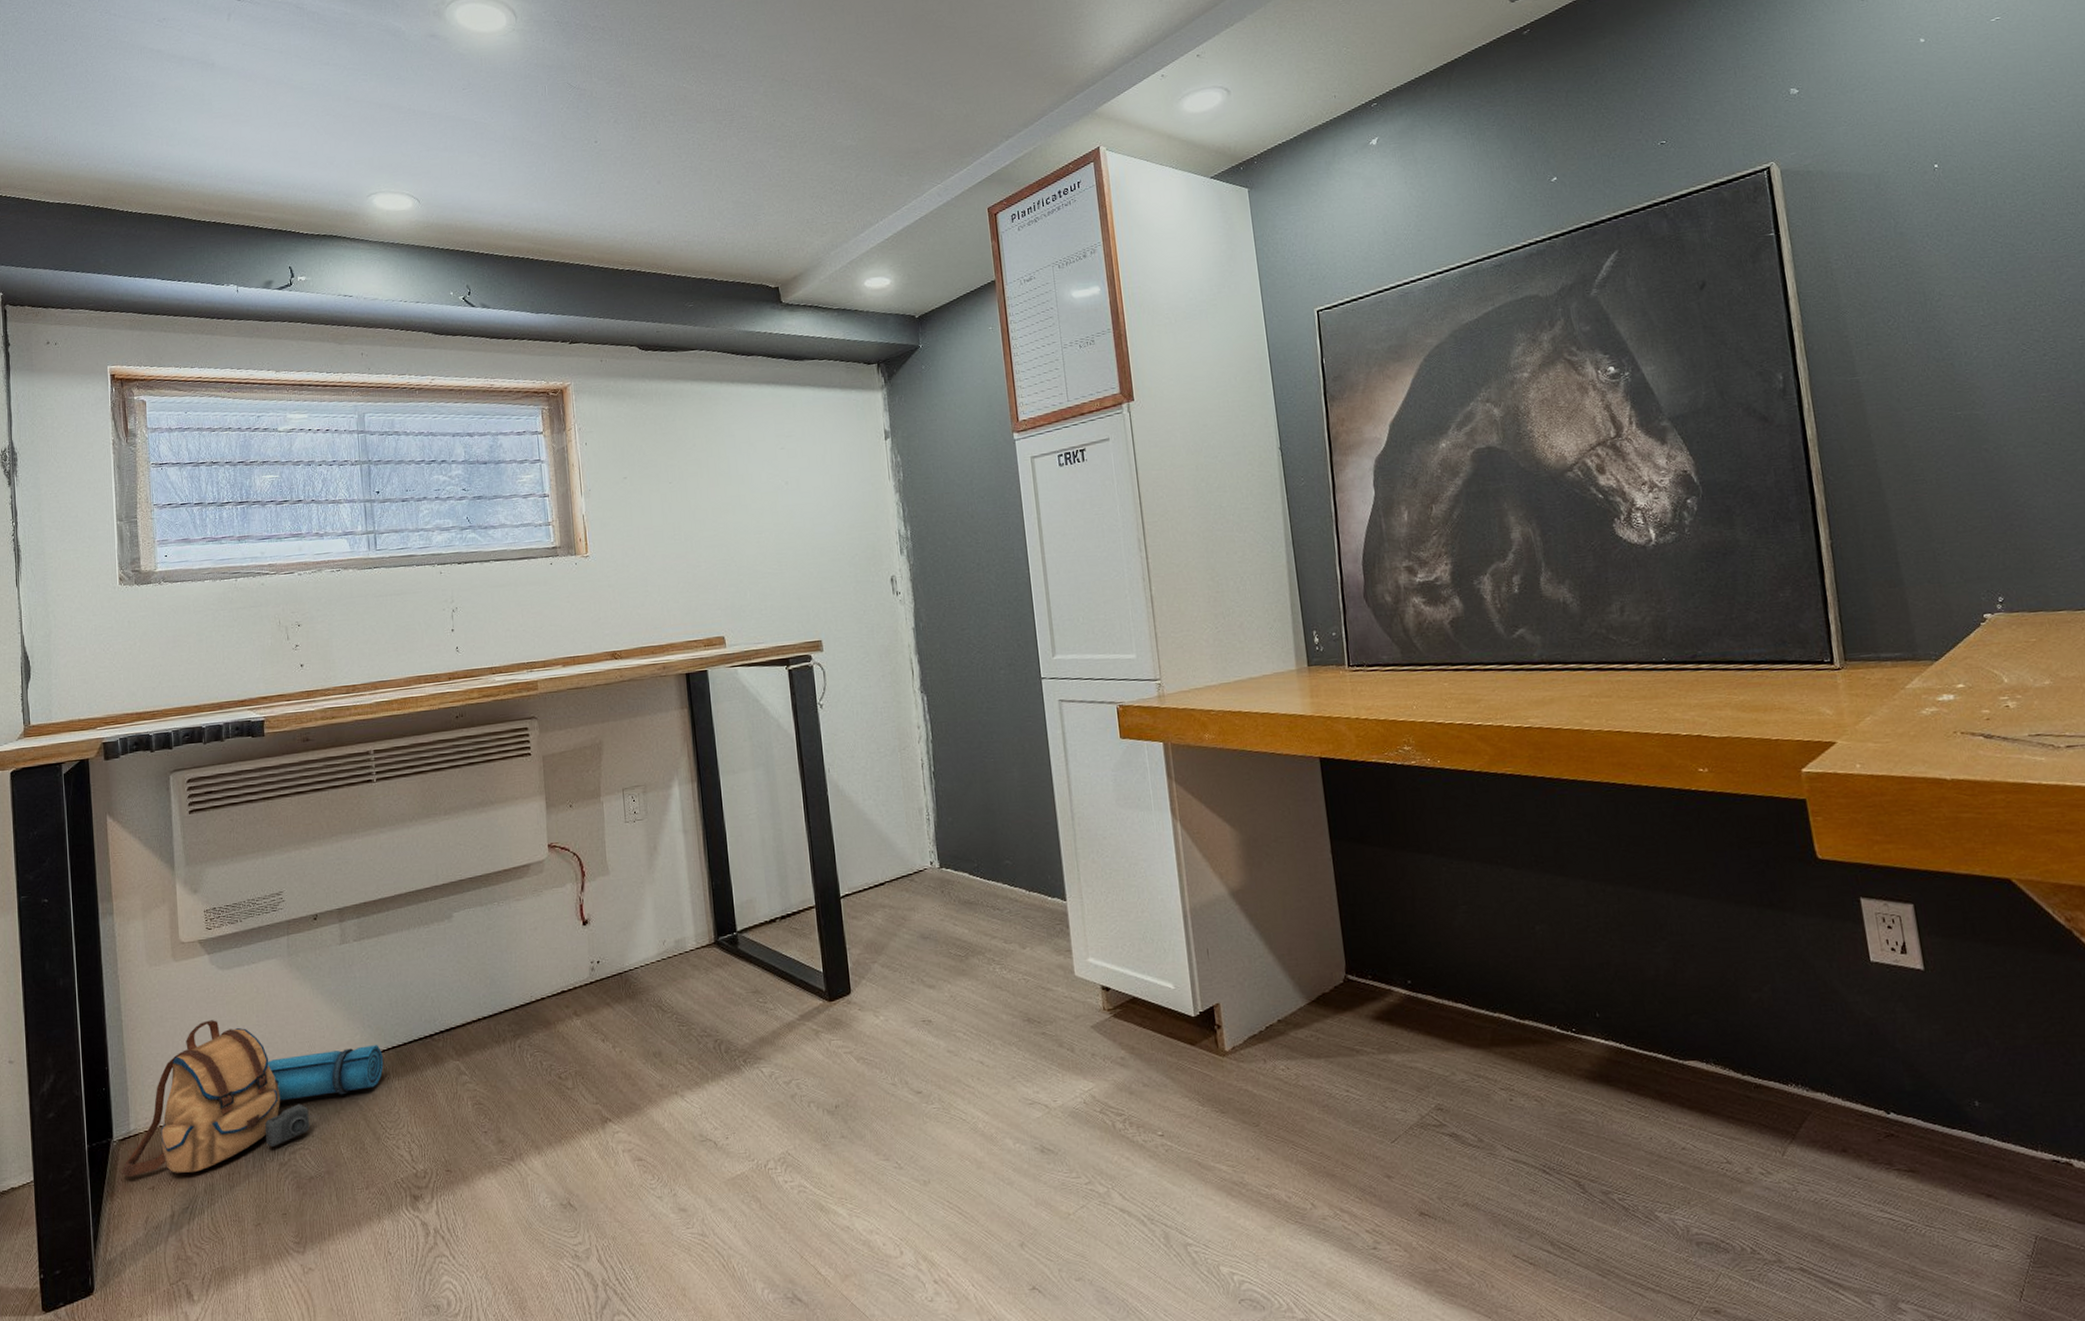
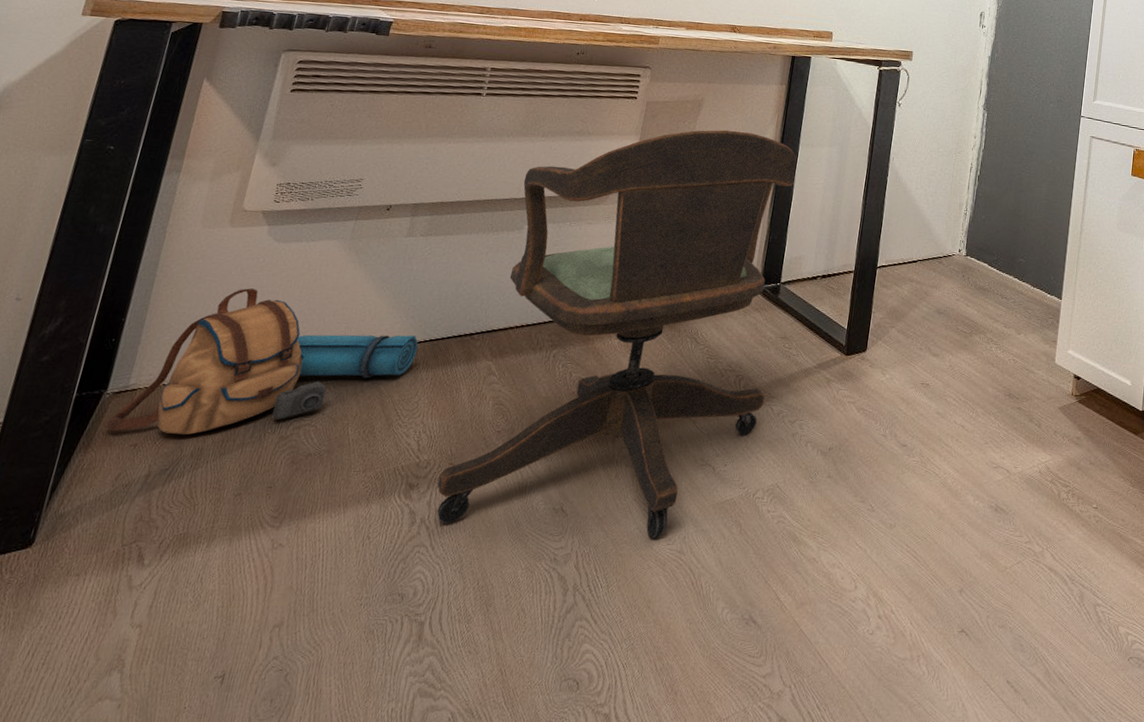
office chair: none [438,770,752,1232] -> present [437,129,798,538]

